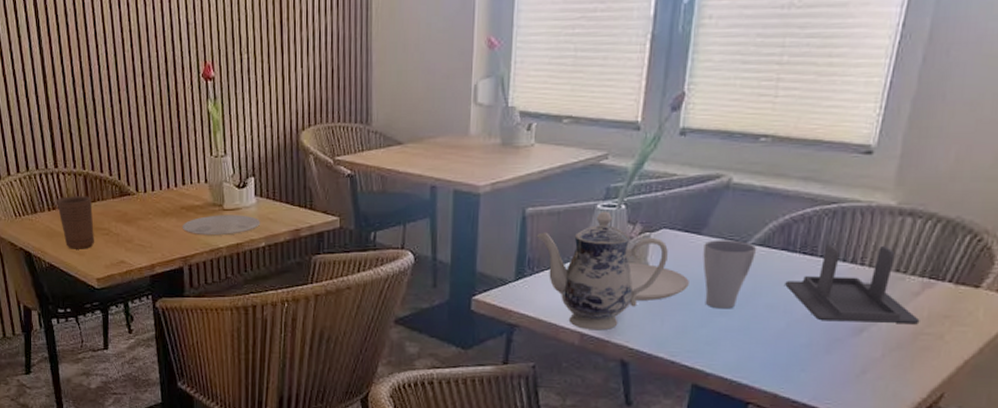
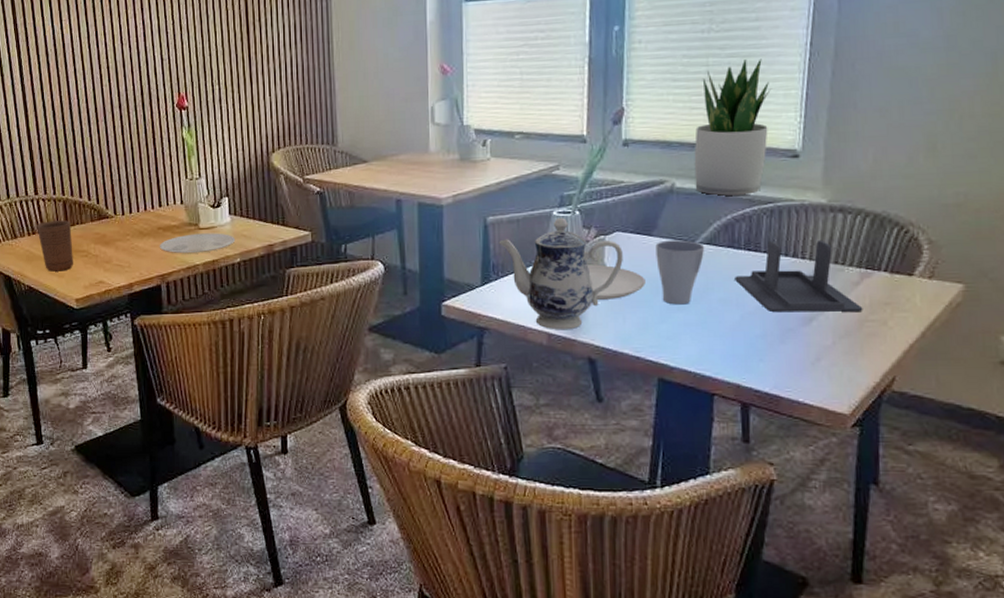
planter: none [754,40,851,195] -> present [694,59,771,197]

